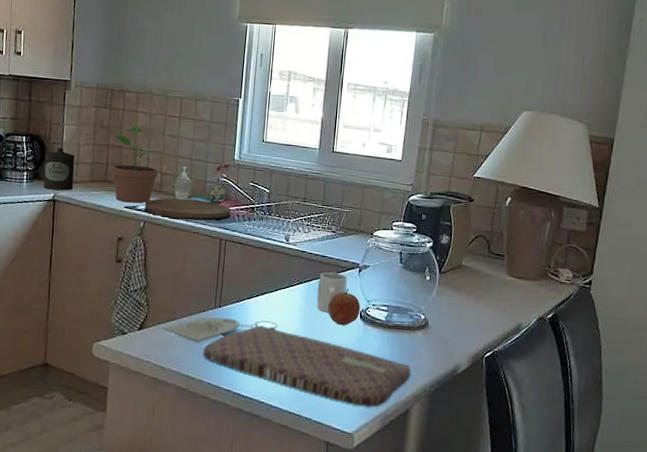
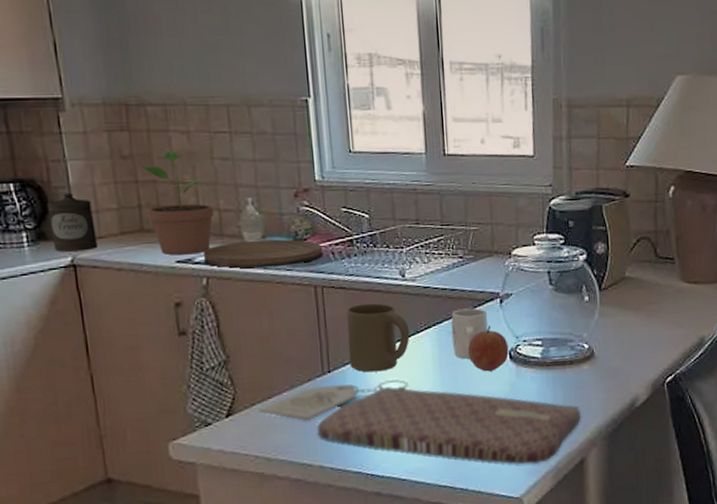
cup: none [236,257,286,313] -> present [346,303,410,373]

